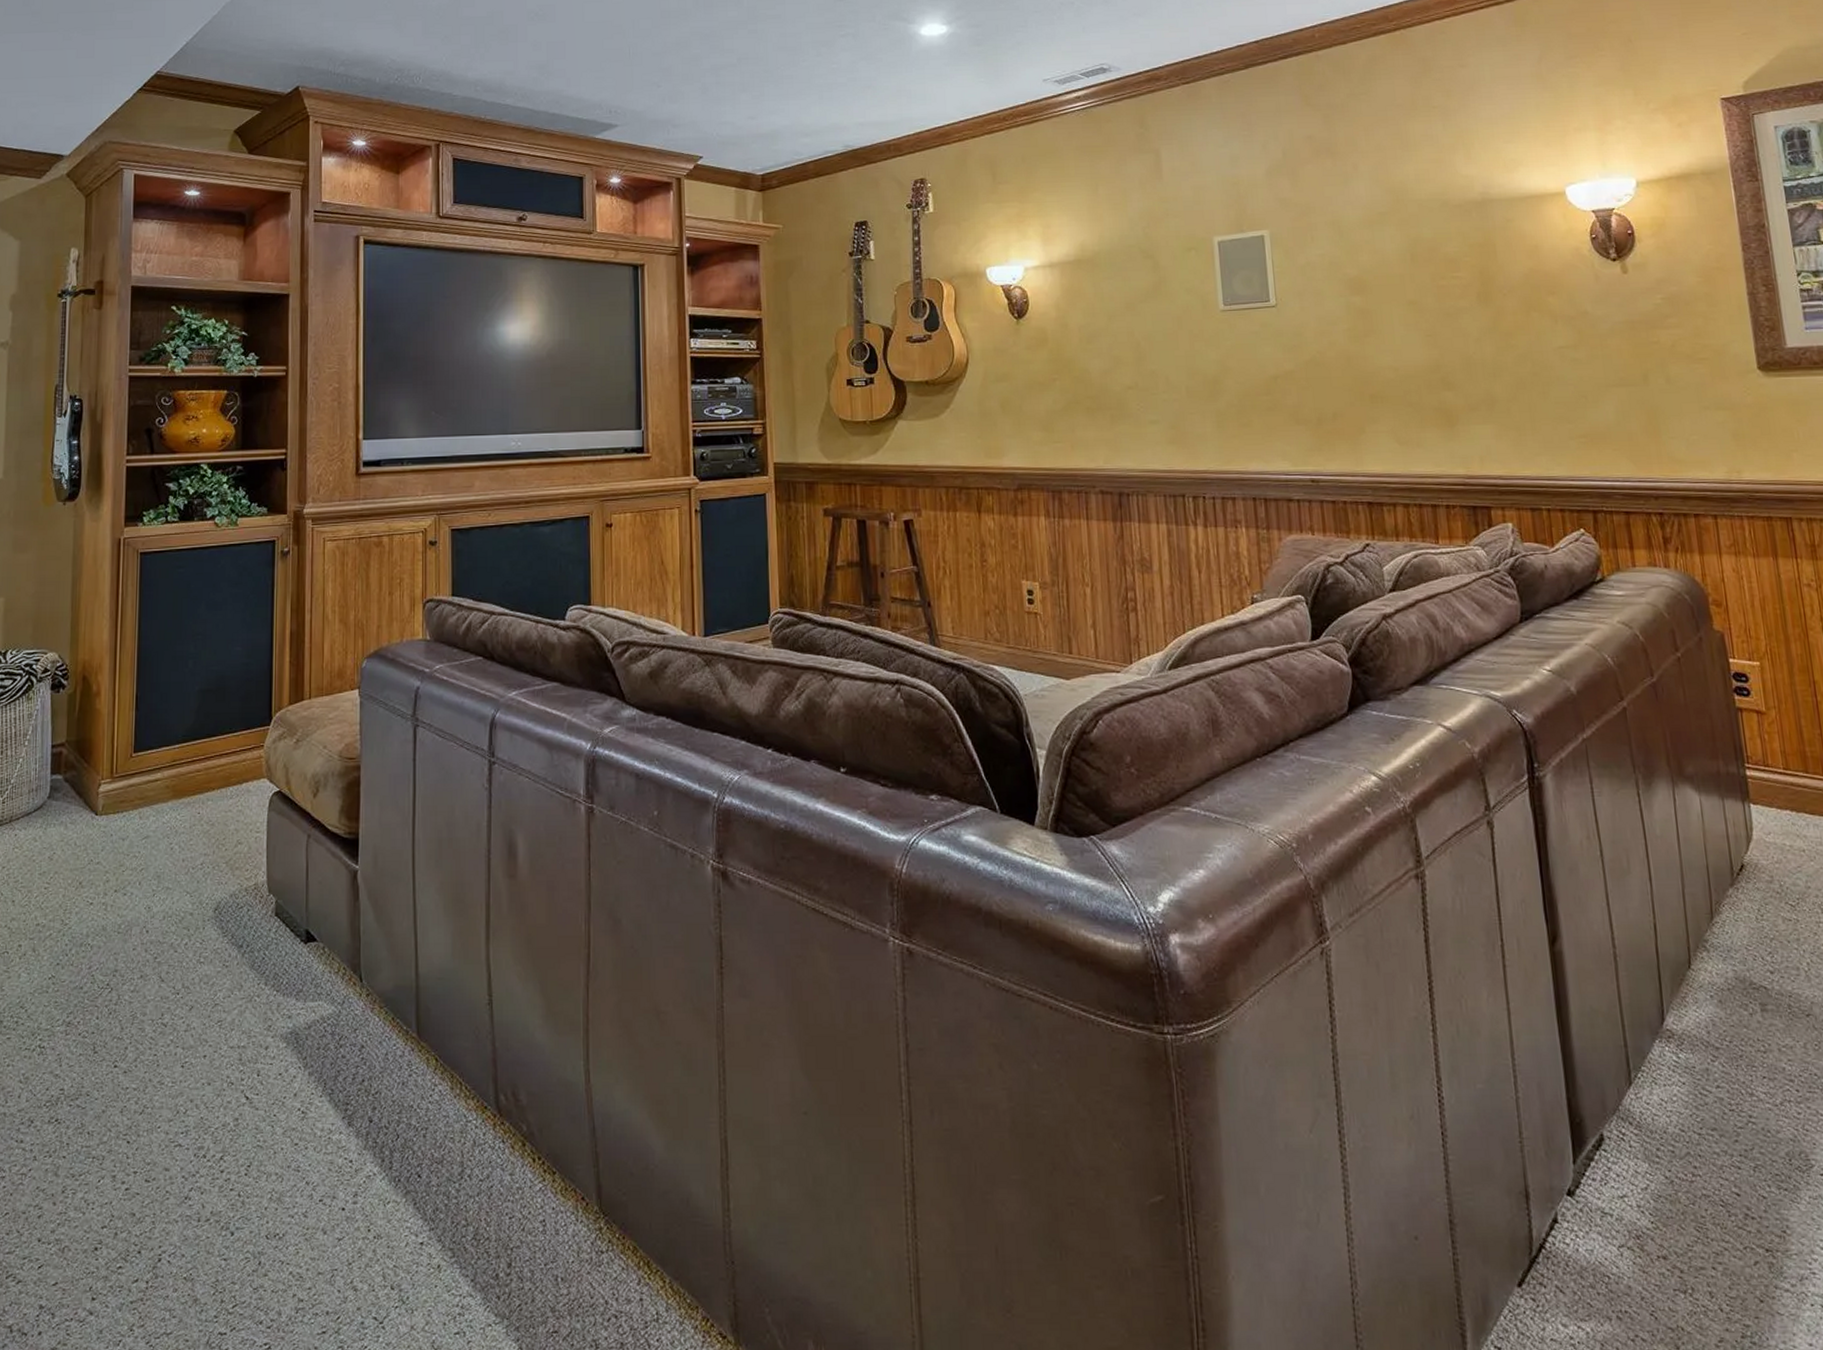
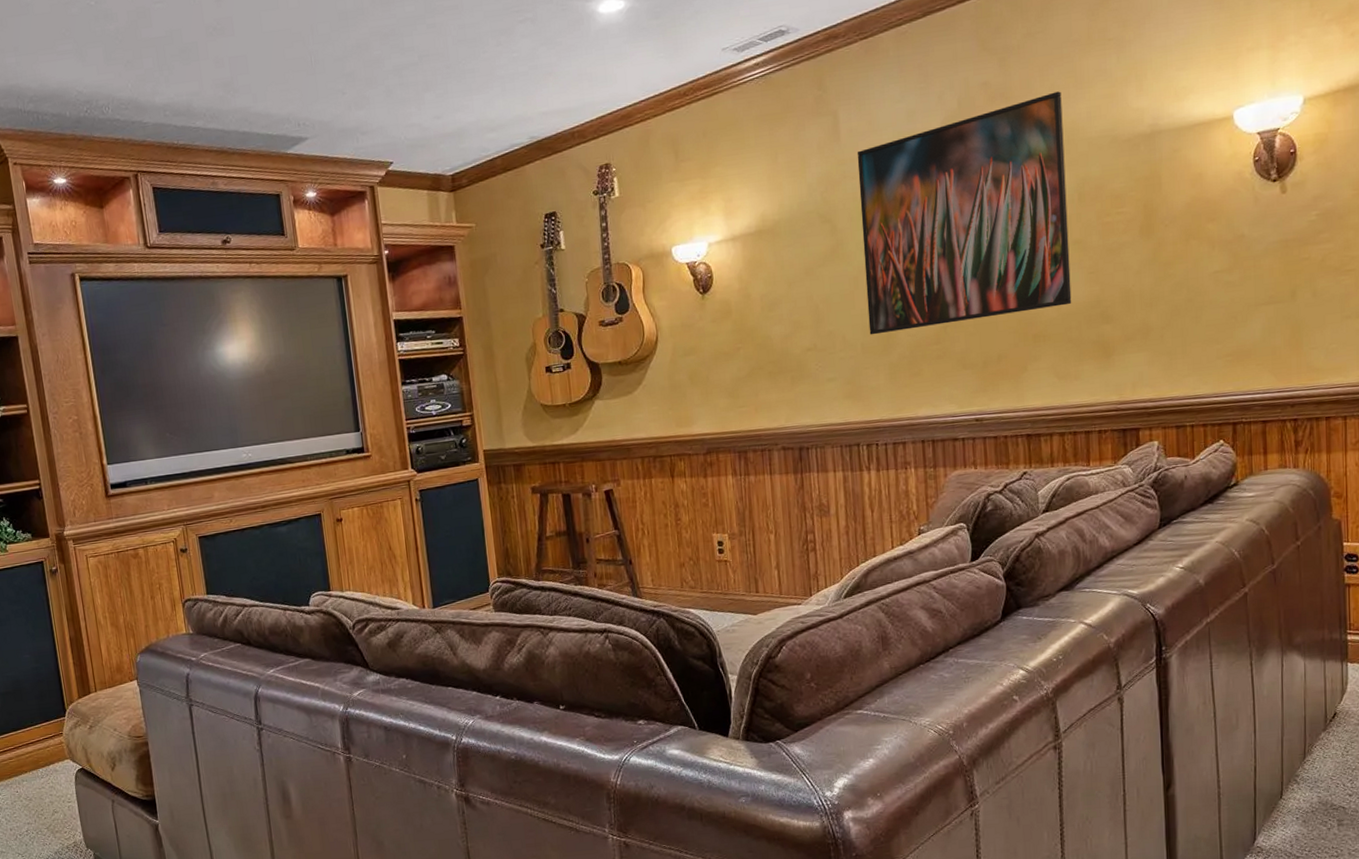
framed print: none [1179,151,1410,379] -> present [857,91,1072,335]

